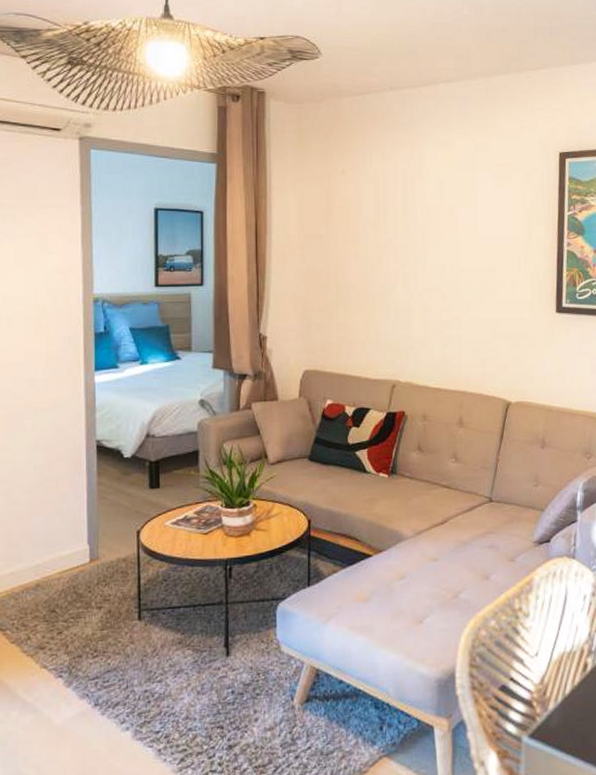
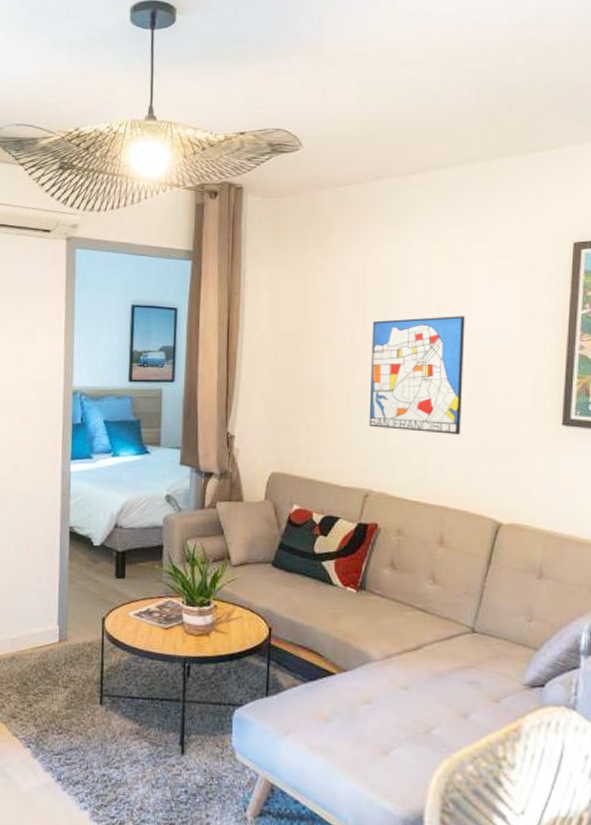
wall art: none [393,217,474,325] -> present [369,316,465,435]

